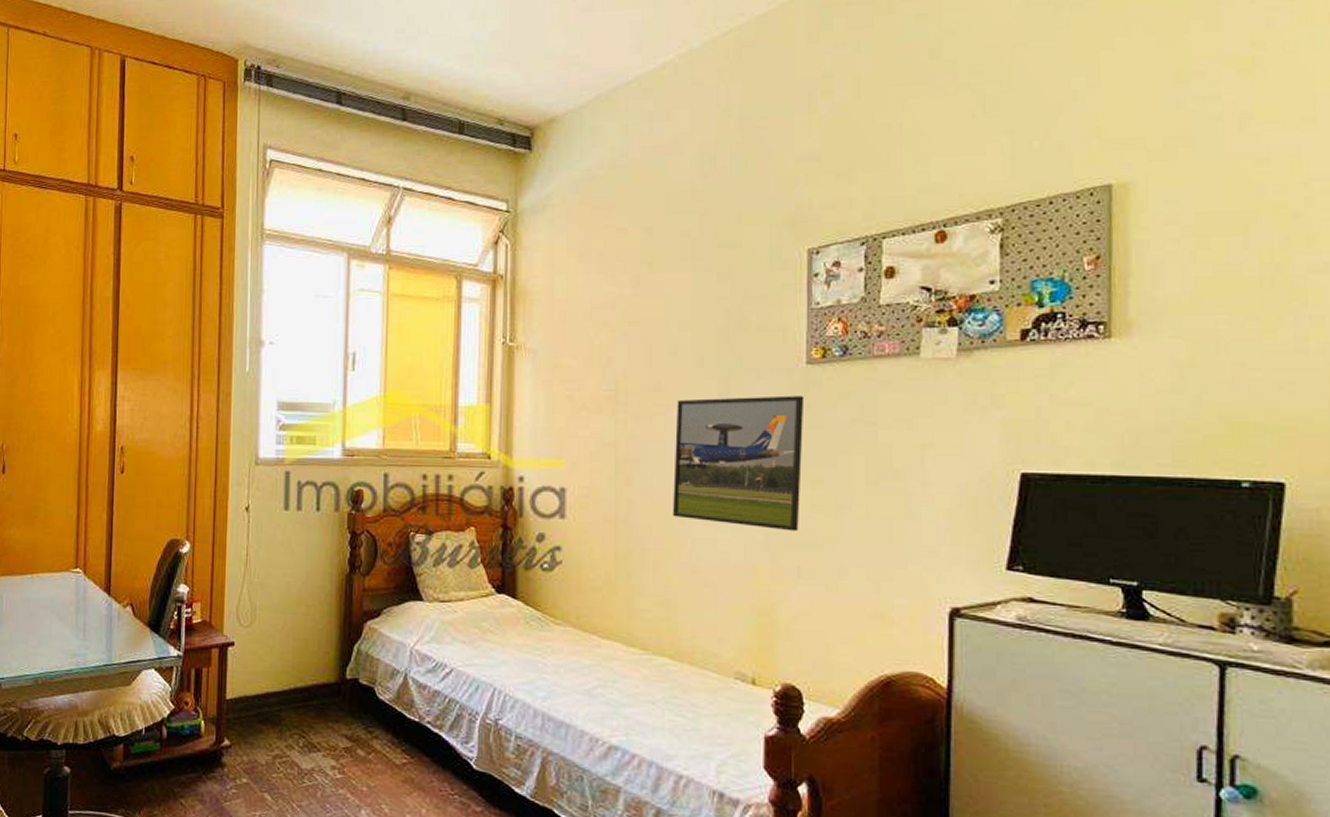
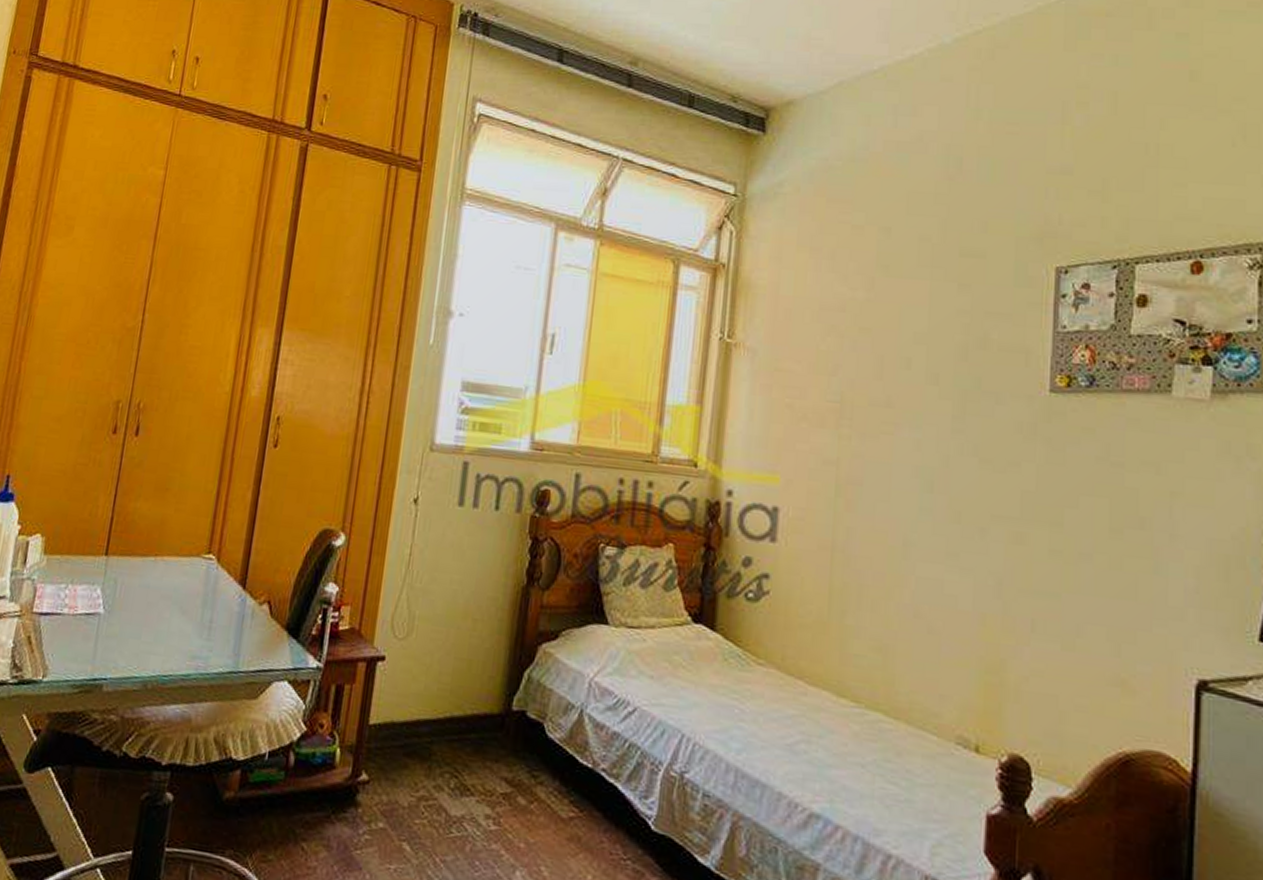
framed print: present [672,395,805,532] -> none [895,419,1046,579]

